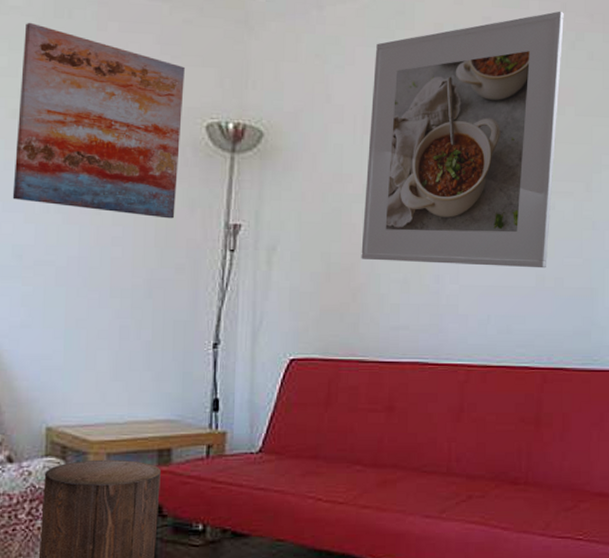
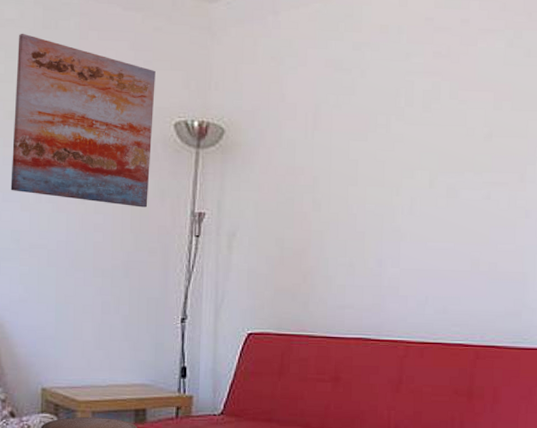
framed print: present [361,11,564,269] -> none [311,10,503,254]

